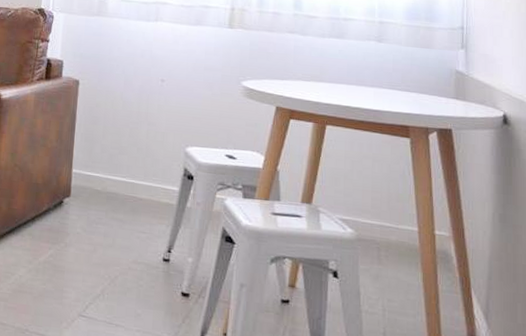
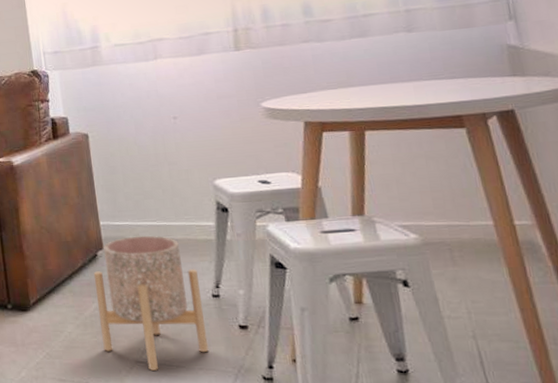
planter: none [50,188,154,327] -> present [93,235,209,371]

